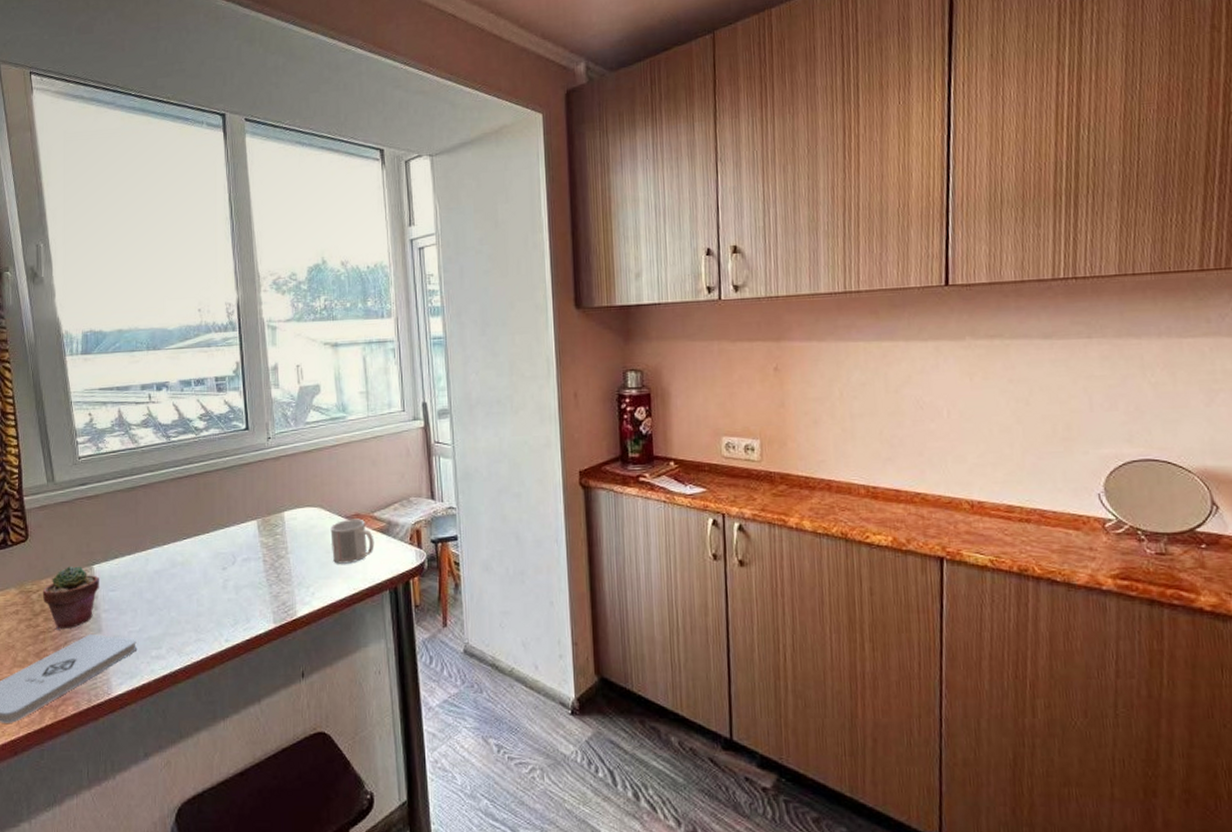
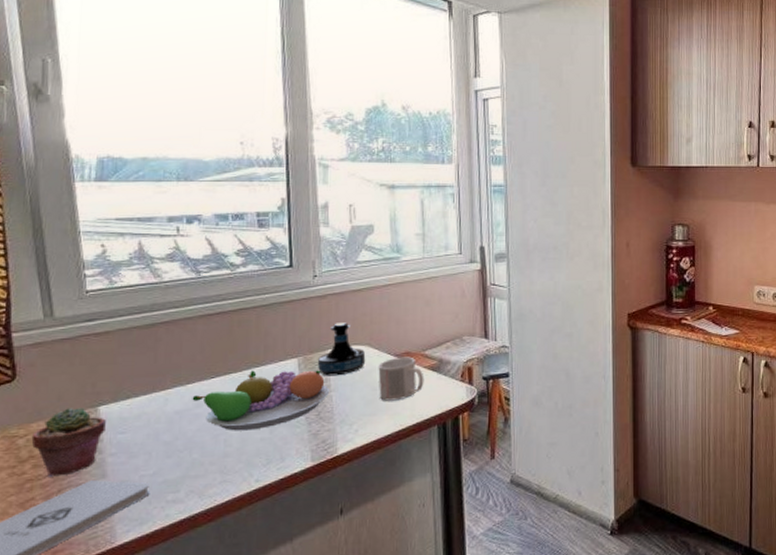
fruit bowl: none [168,532,287,591] -> present [192,370,330,431]
tequila bottle: none [274,484,319,538] -> present [317,322,366,376]

